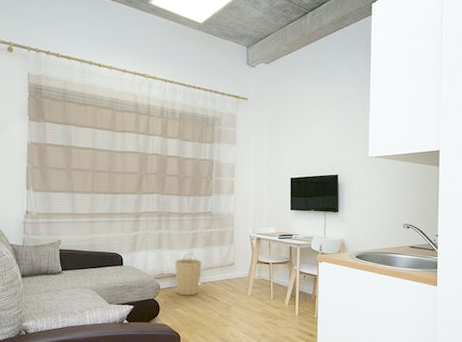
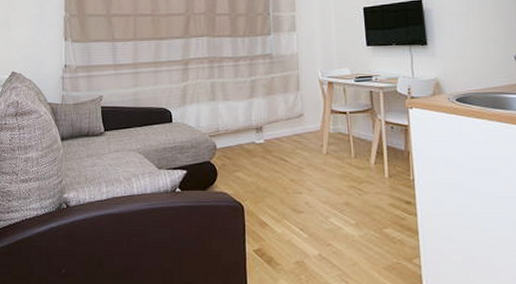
basket: present [174,254,202,296] -> none [231,105,264,157]

